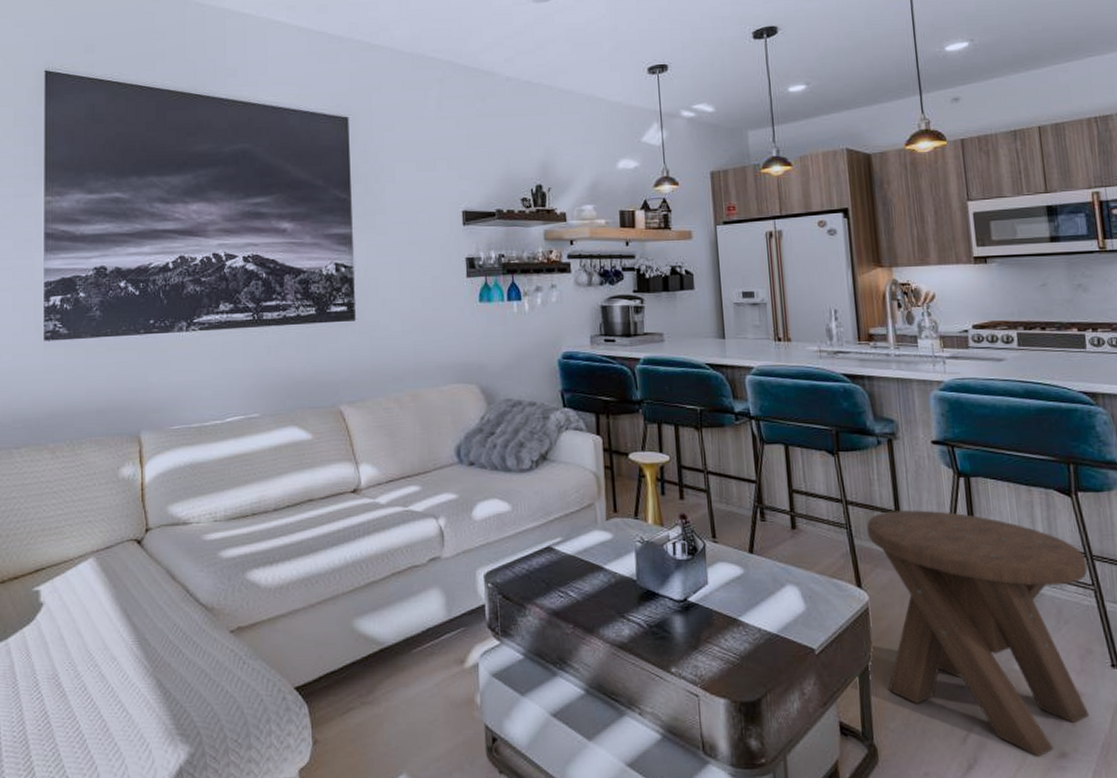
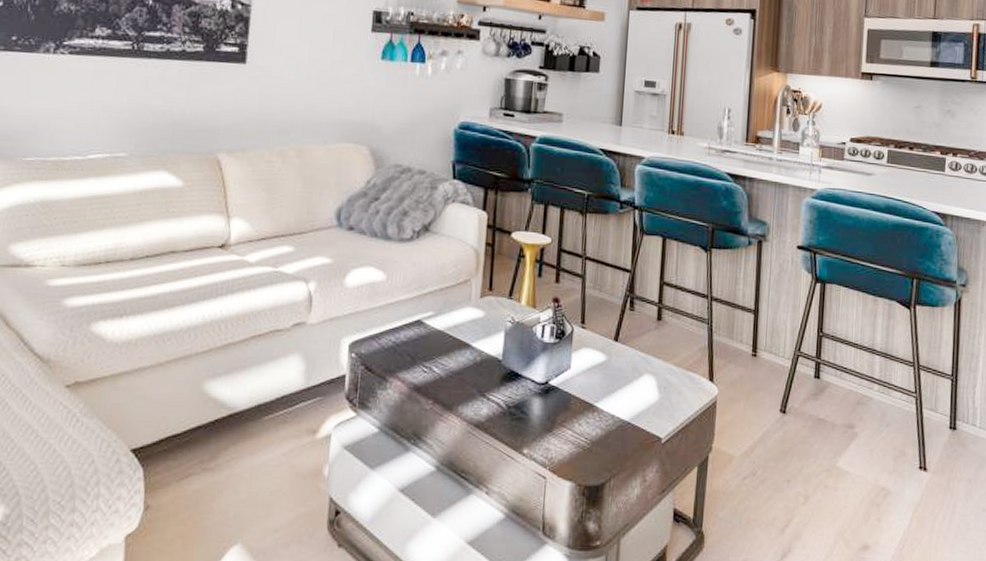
music stool: present [867,510,1090,756] -> none [722,310,914,548]

